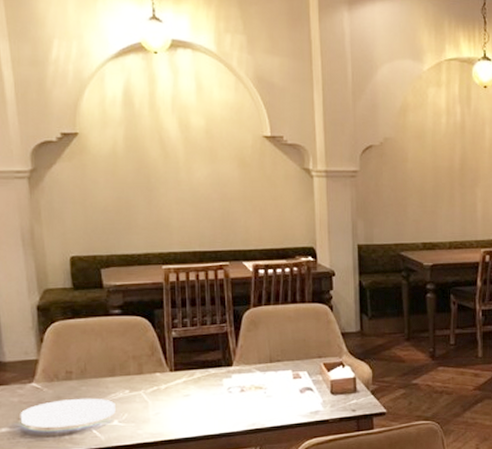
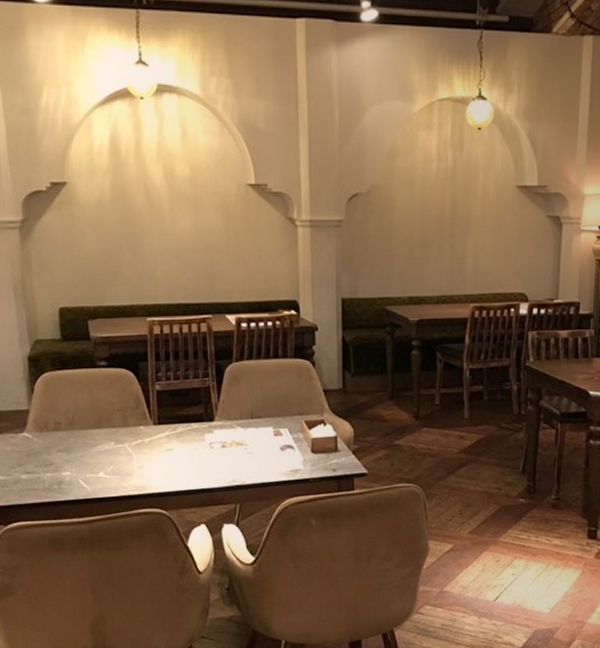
plate: present [20,398,116,428] -> none [12,449,102,477]

